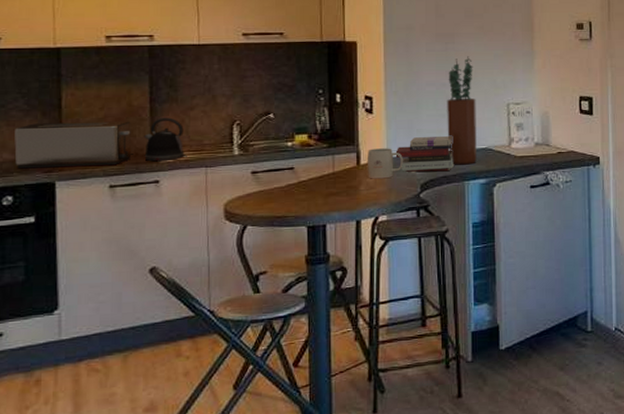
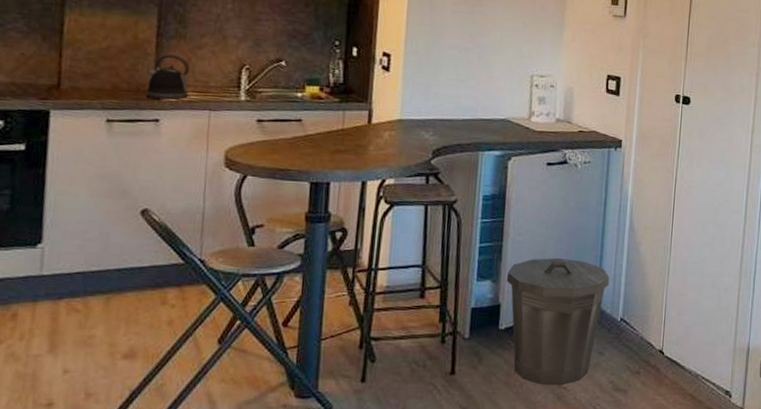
toaster: present [14,121,132,169] -> none [9,46,135,100]
mug: present [366,148,404,179] -> none [378,108,418,141]
books: present [395,136,455,172] -> none [409,101,472,140]
vase: present [447,56,477,165] -> none [465,21,499,135]
trash can: none [502,275,601,399] -> present [506,258,610,384]

